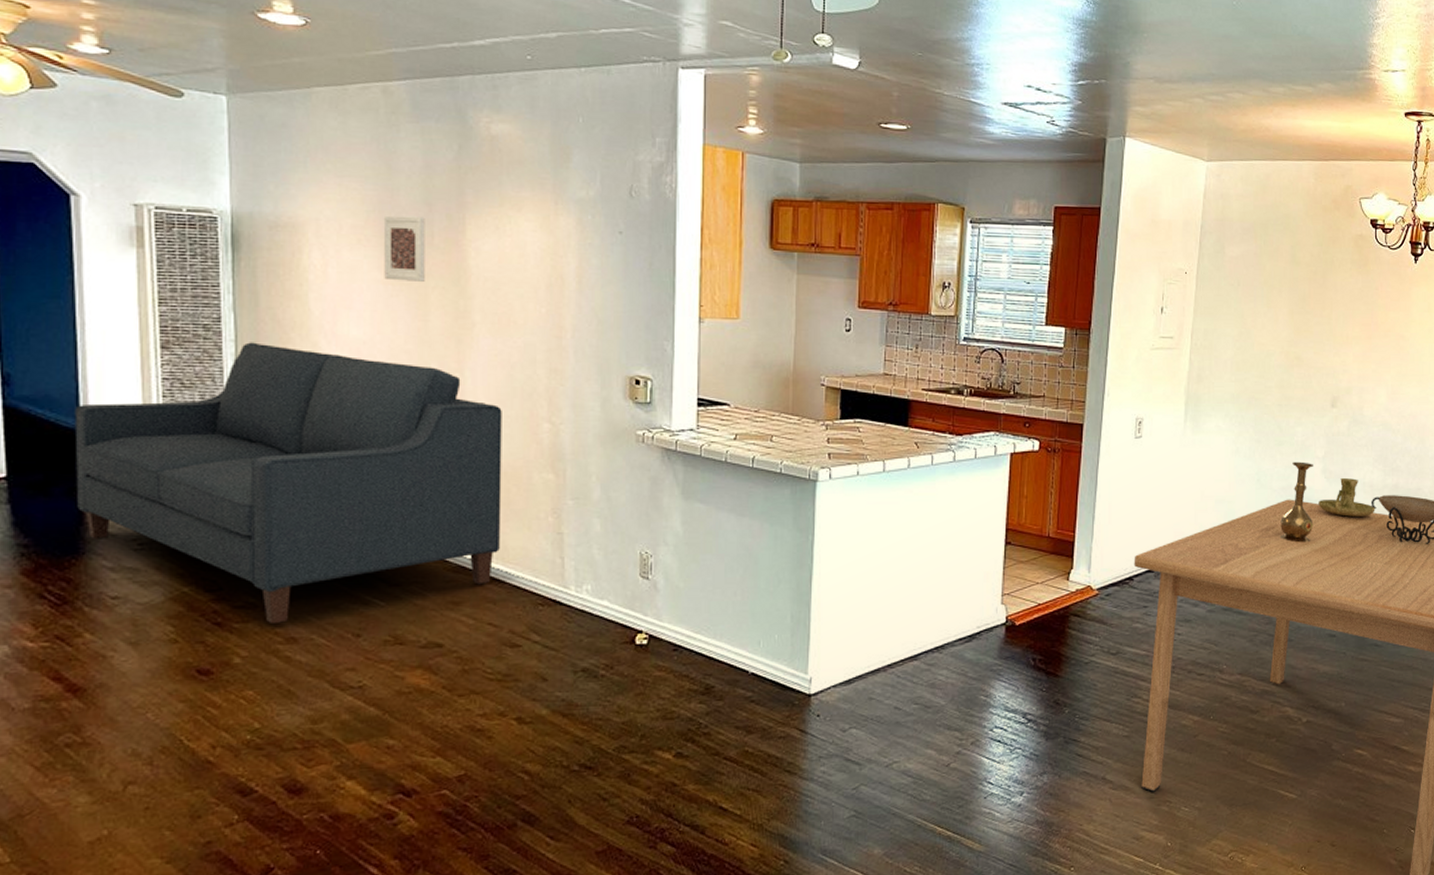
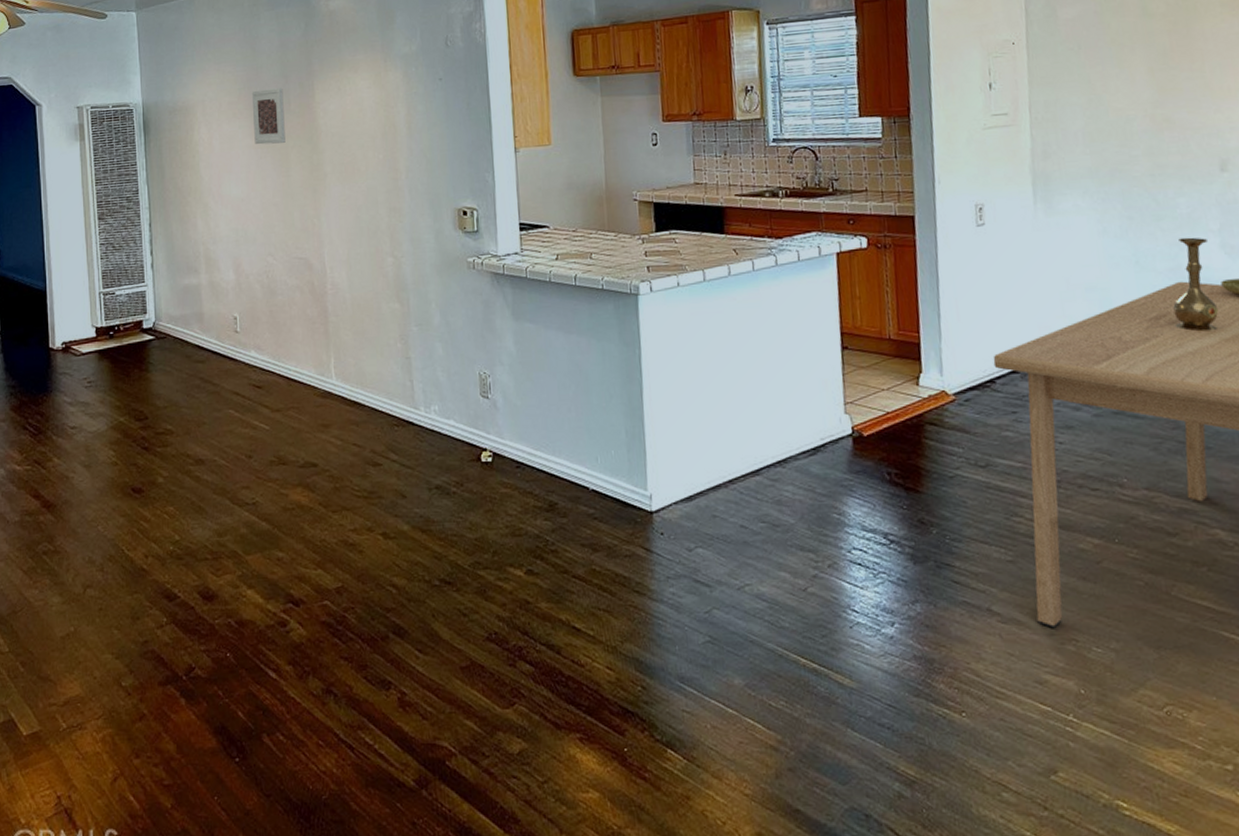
sofa: present [74,342,502,625] -> none [43,208,359,448]

